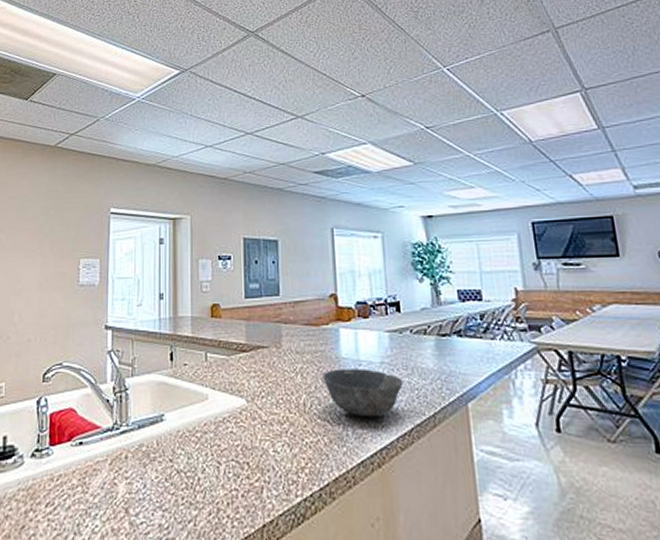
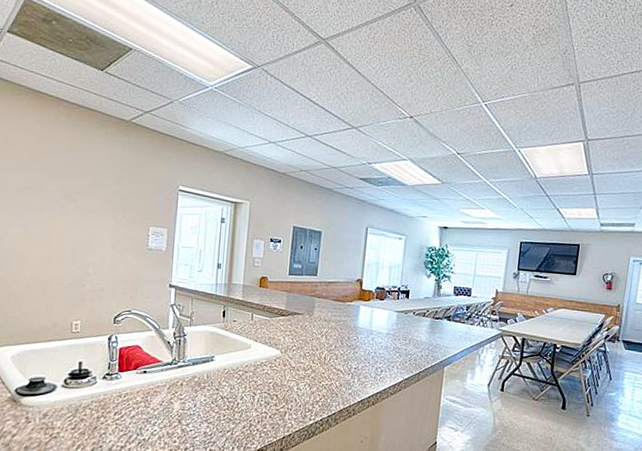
bowl: present [322,369,403,417] -> none [342,335,401,371]

